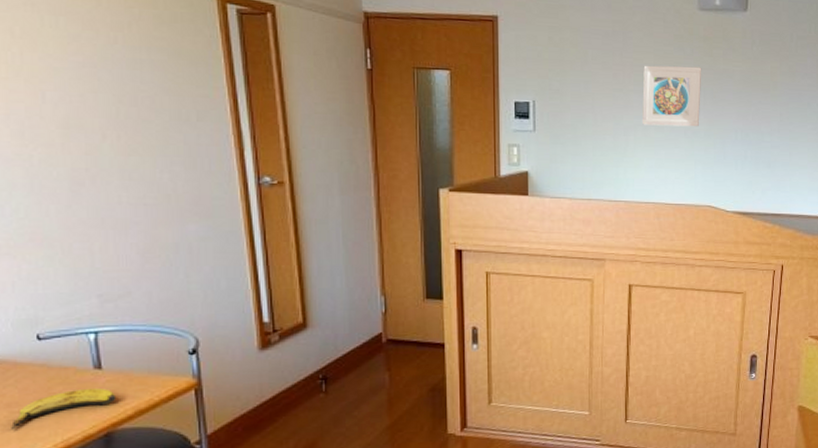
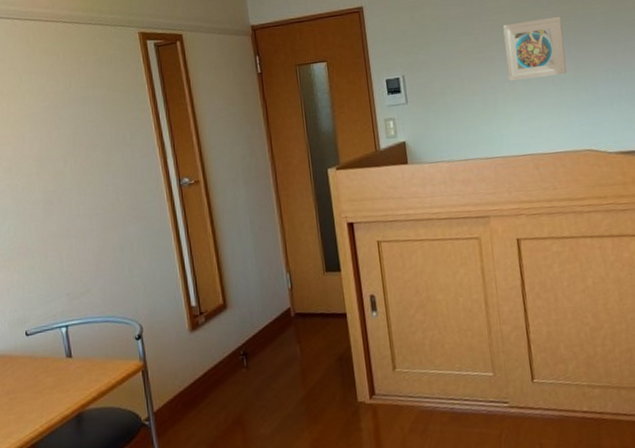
banana: present [11,387,117,431] -> none [10,374,84,414]

